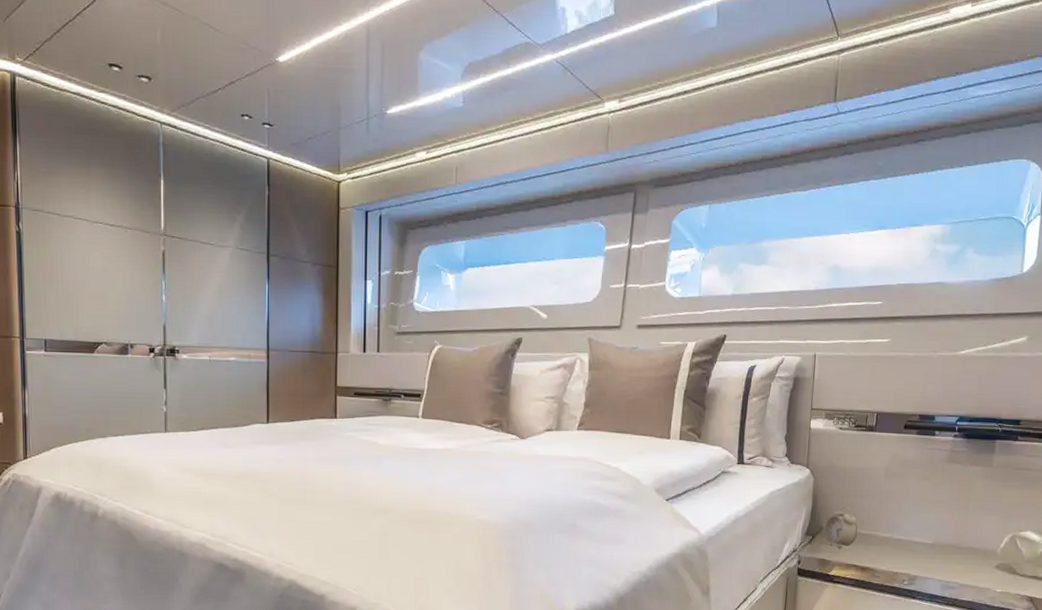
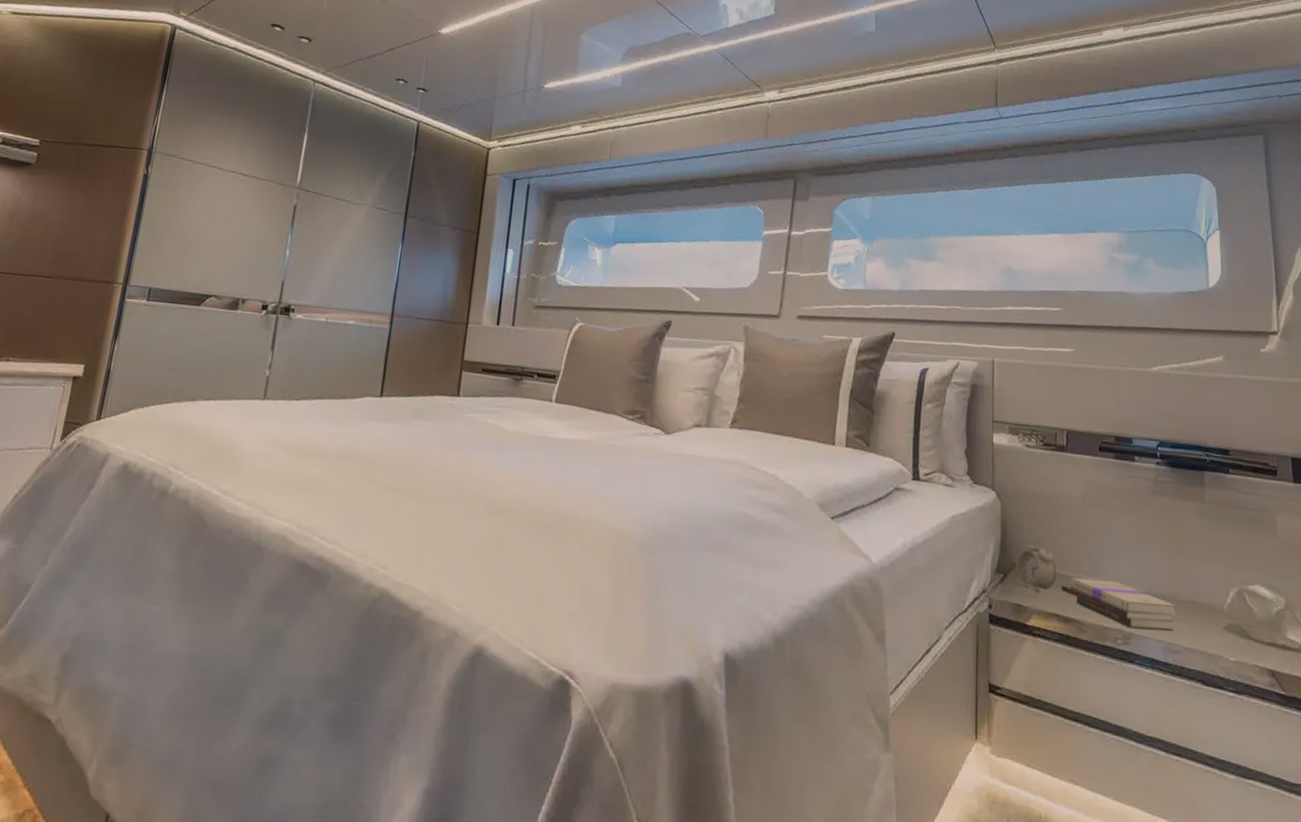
books: none [860,535,958,572] -> present [1061,577,1177,631]

